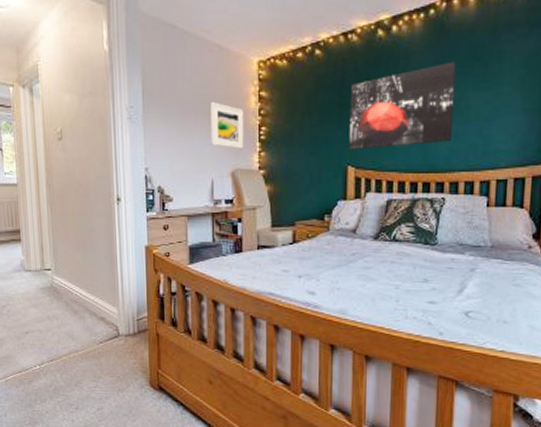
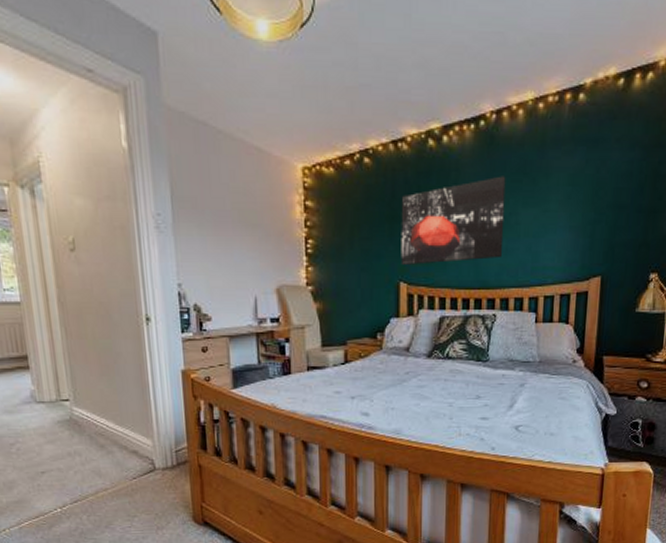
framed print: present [210,101,244,149] -> none [251,210,290,263]

